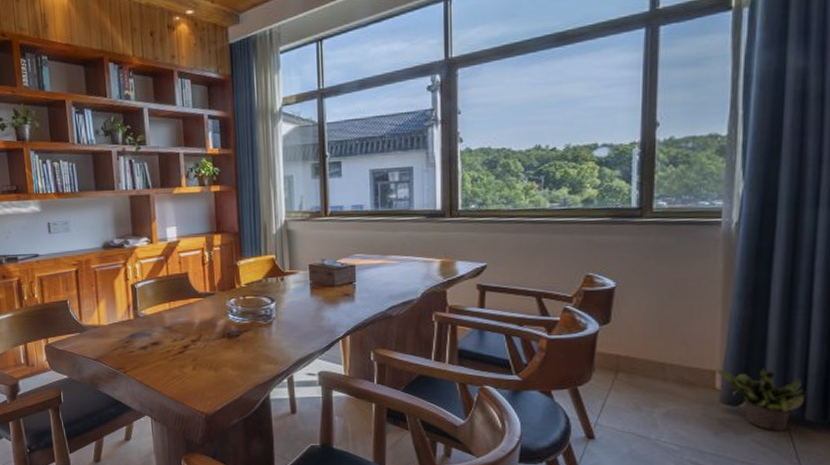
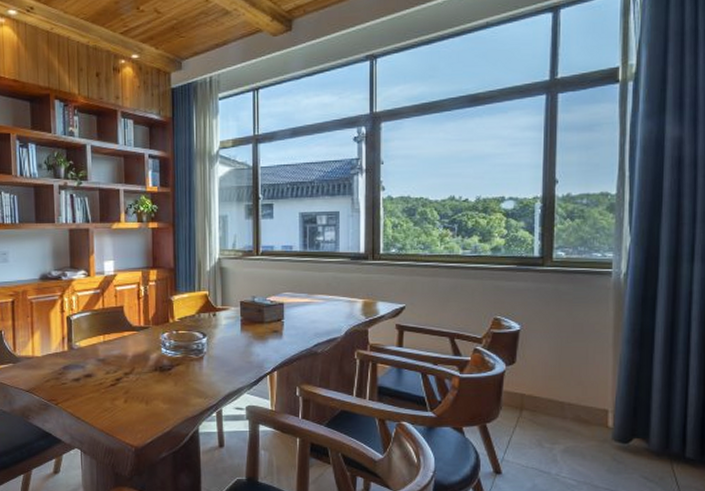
potted plant: present [714,368,808,431] -> none [607,408,687,467]

